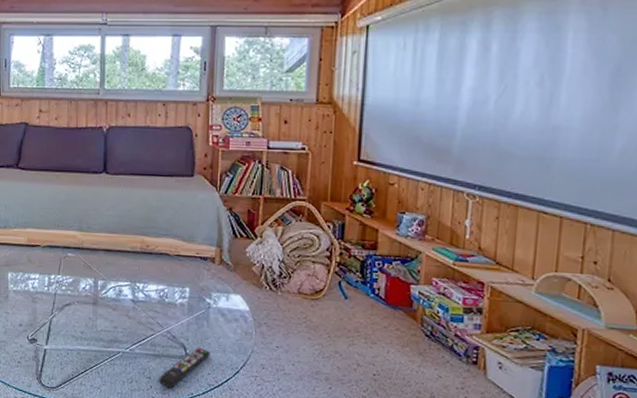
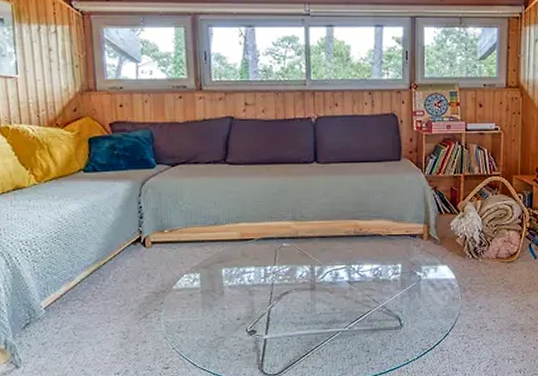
remote control: present [159,347,210,389] -> none [377,316,423,358]

